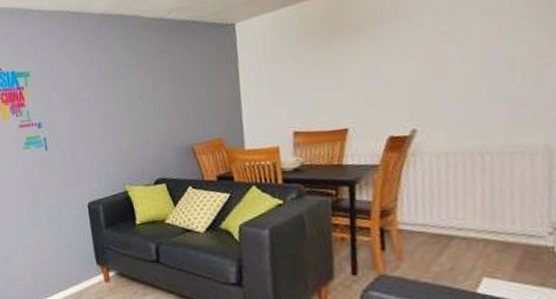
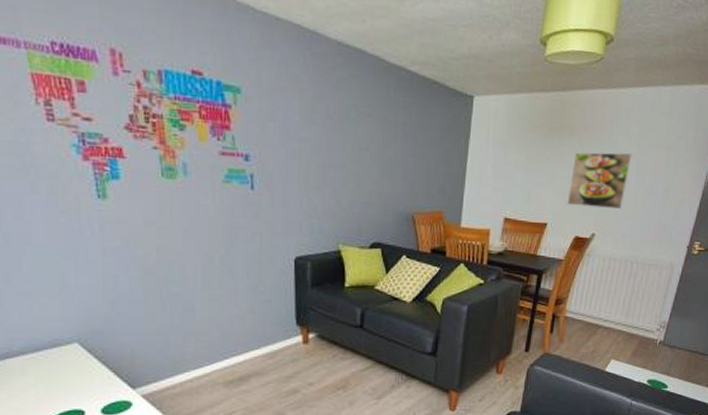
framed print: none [366,31,448,105] -> present [567,152,632,209]

